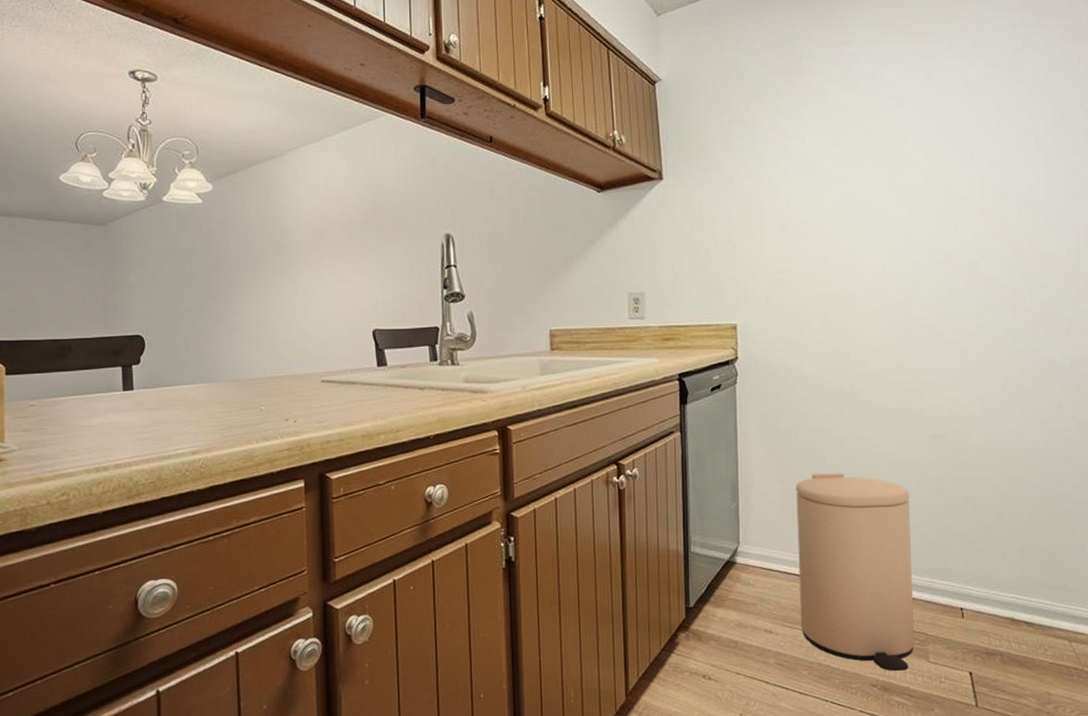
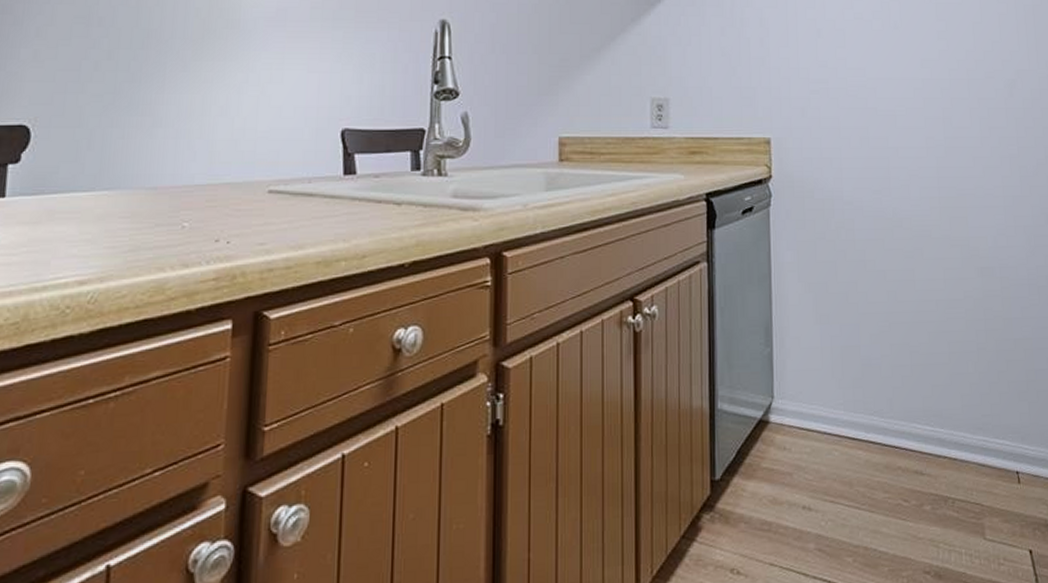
pedal bin: present [796,472,915,671] -> none [836,310,970,553]

